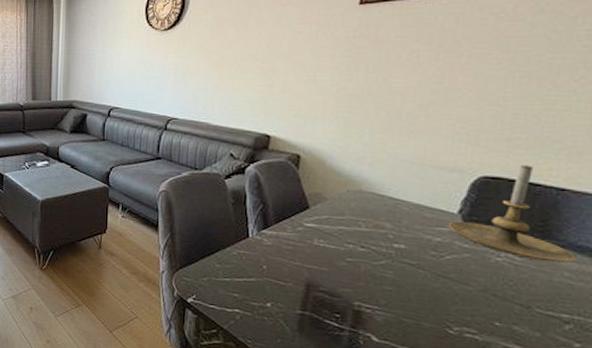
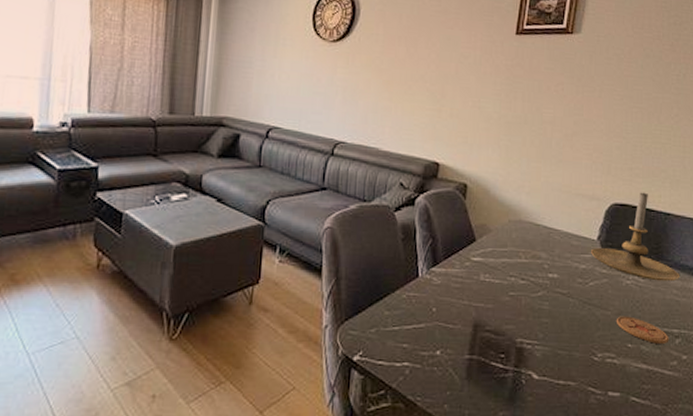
coaster: none [479,293,555,328] -> present [616,316,669,344]

